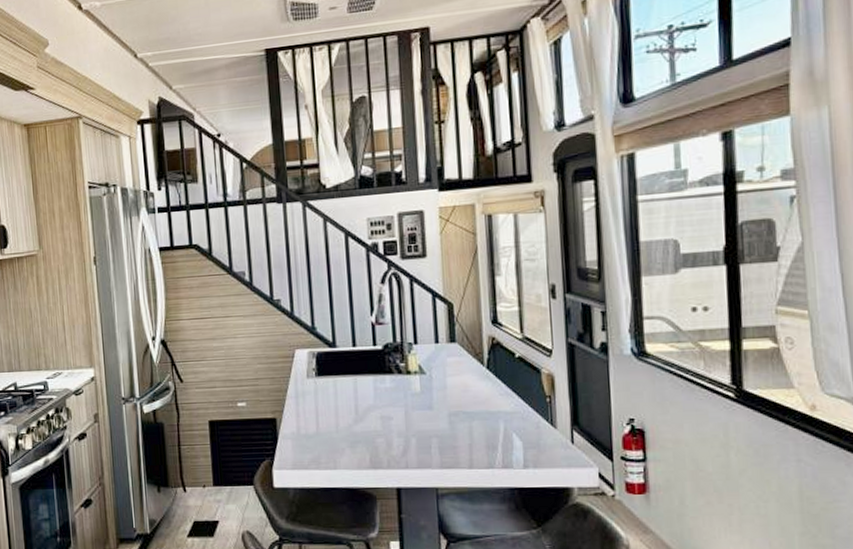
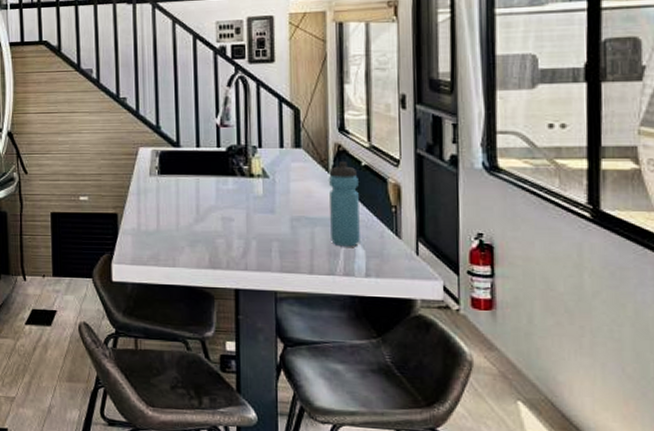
water bottle: none [484,354,517,440] -> present [329,162,360,247]

